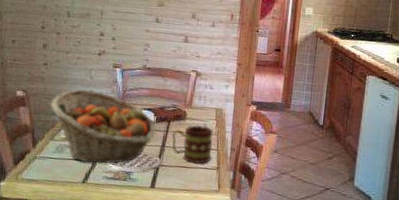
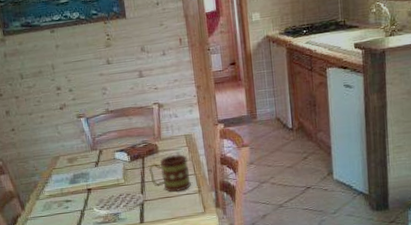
fruit basket: present [50,89,156,164] -> none [27,144,133,213]

